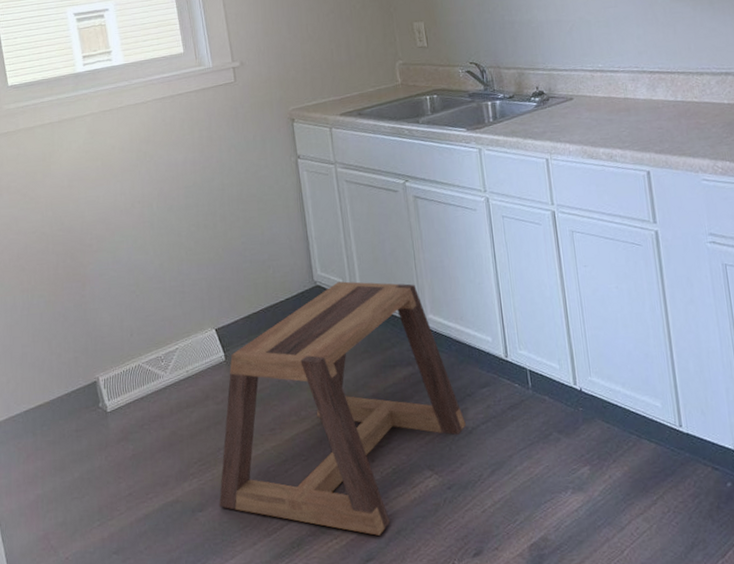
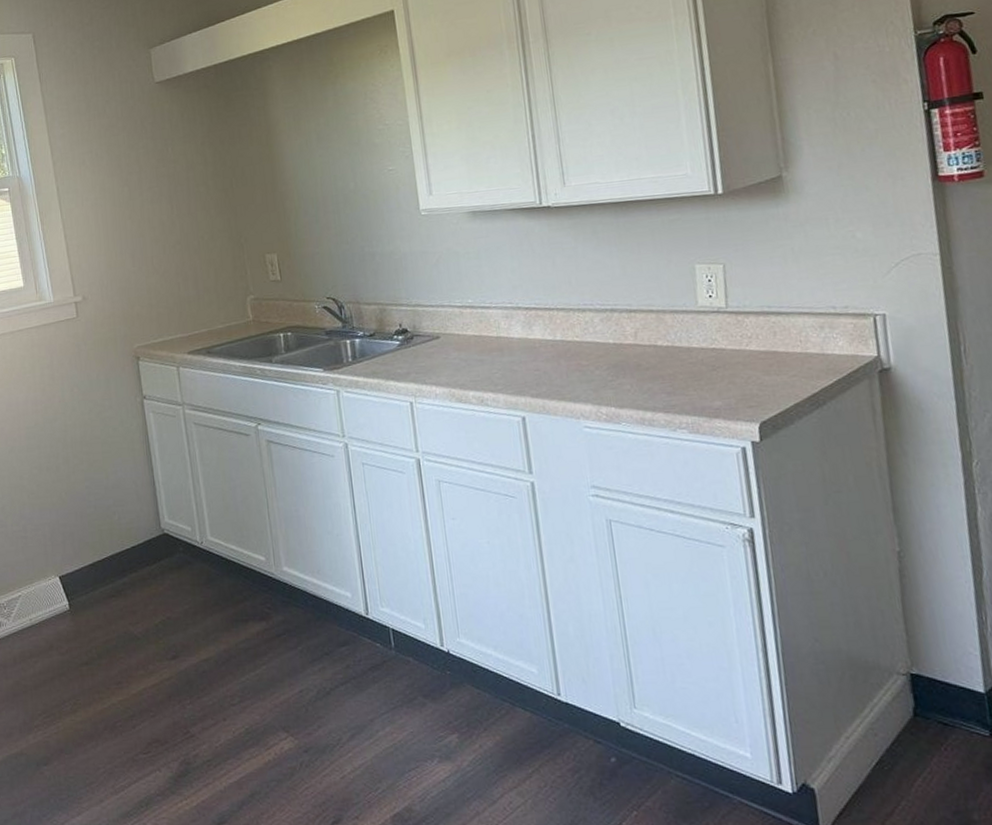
stool: present [219,281,466,536] -> none [64,530,323,798]

